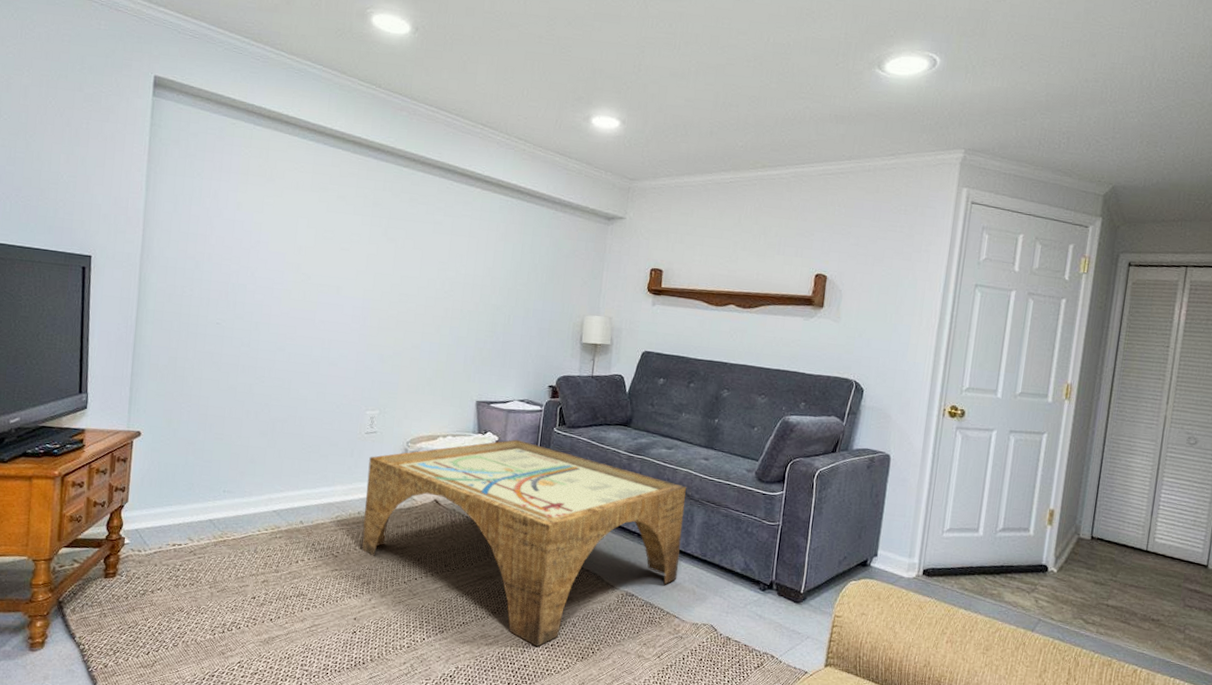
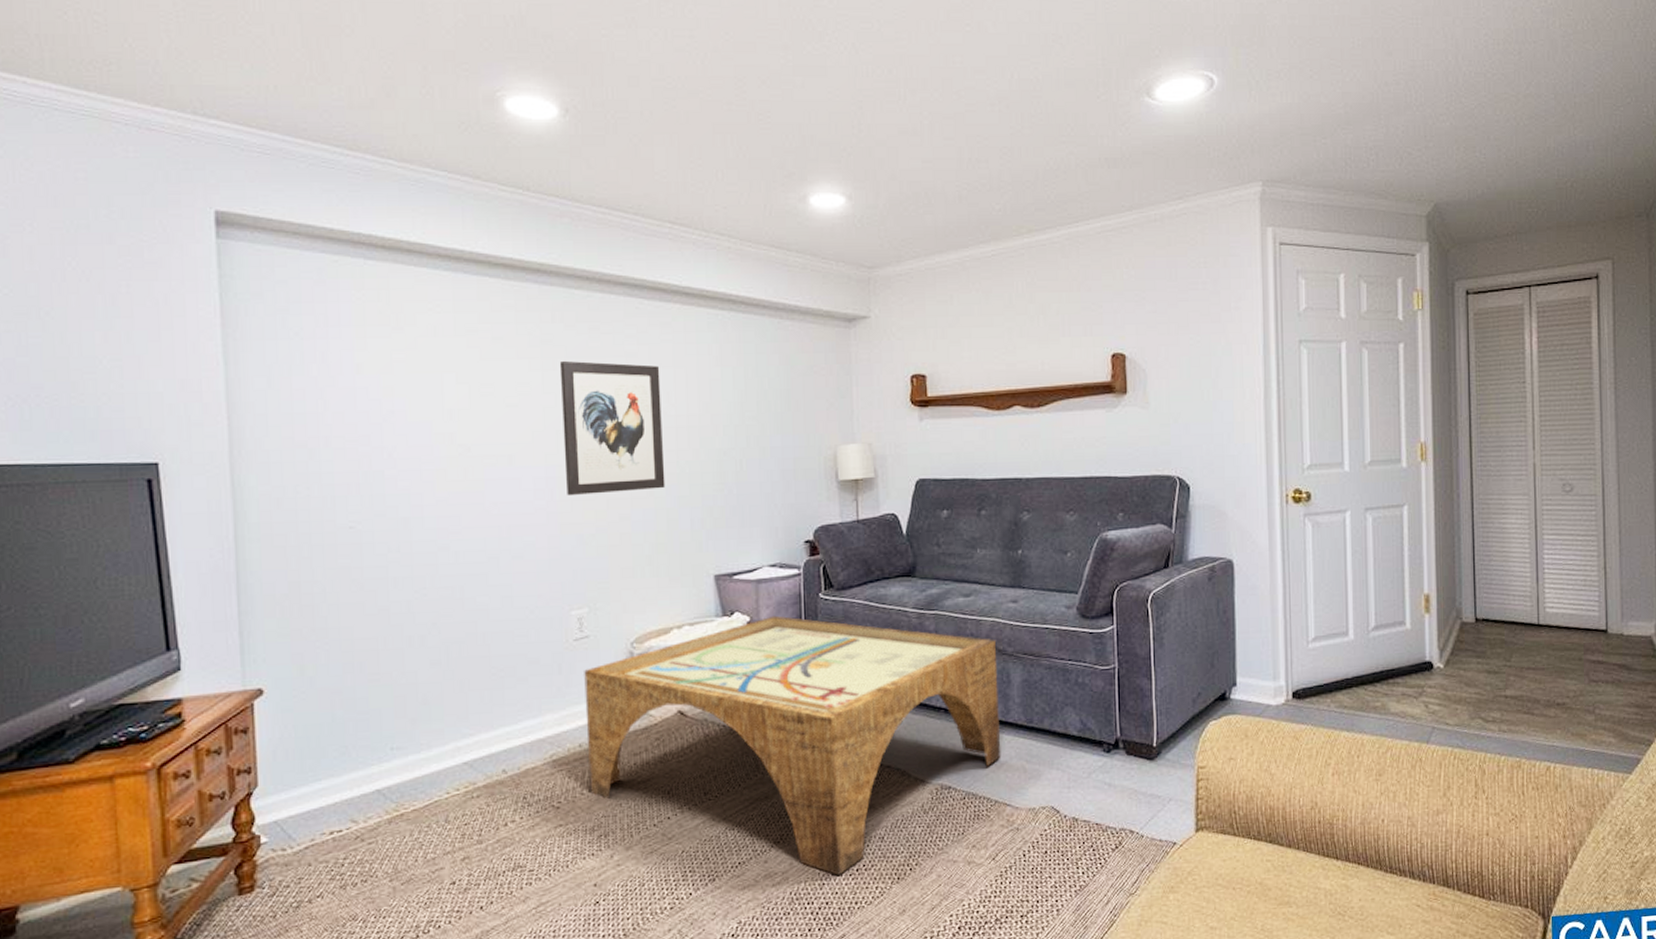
wall art: none [376,220,458,329] -> present [559,360,666,496]

